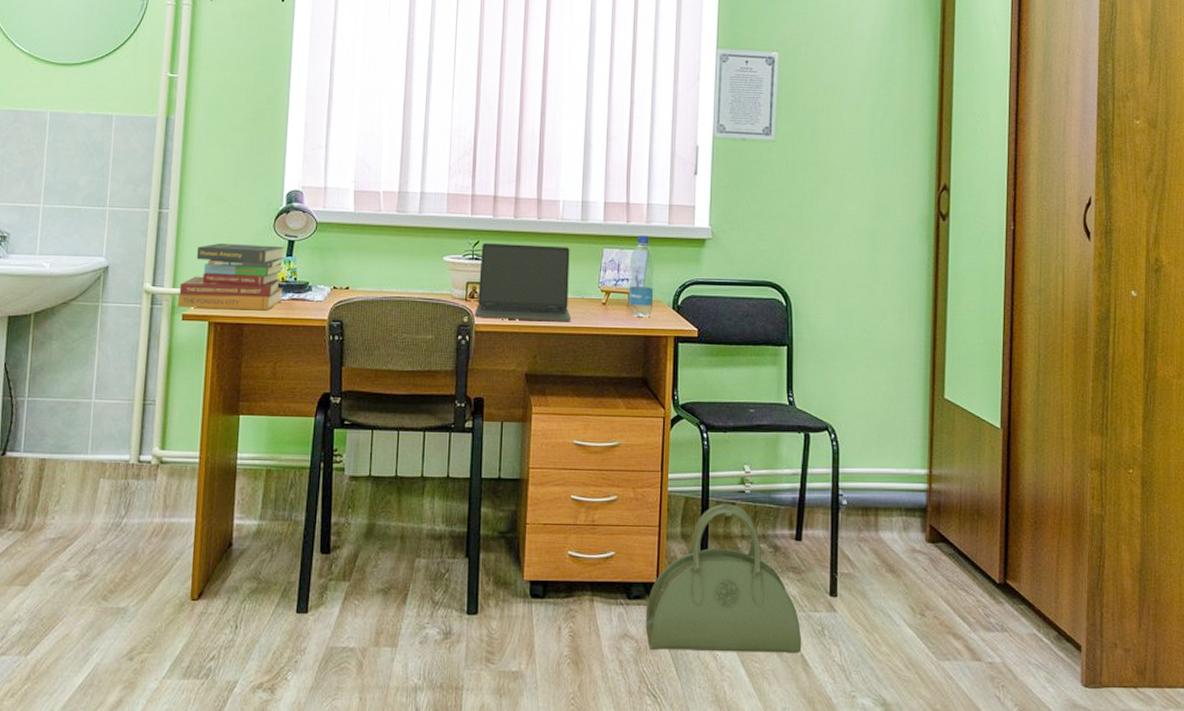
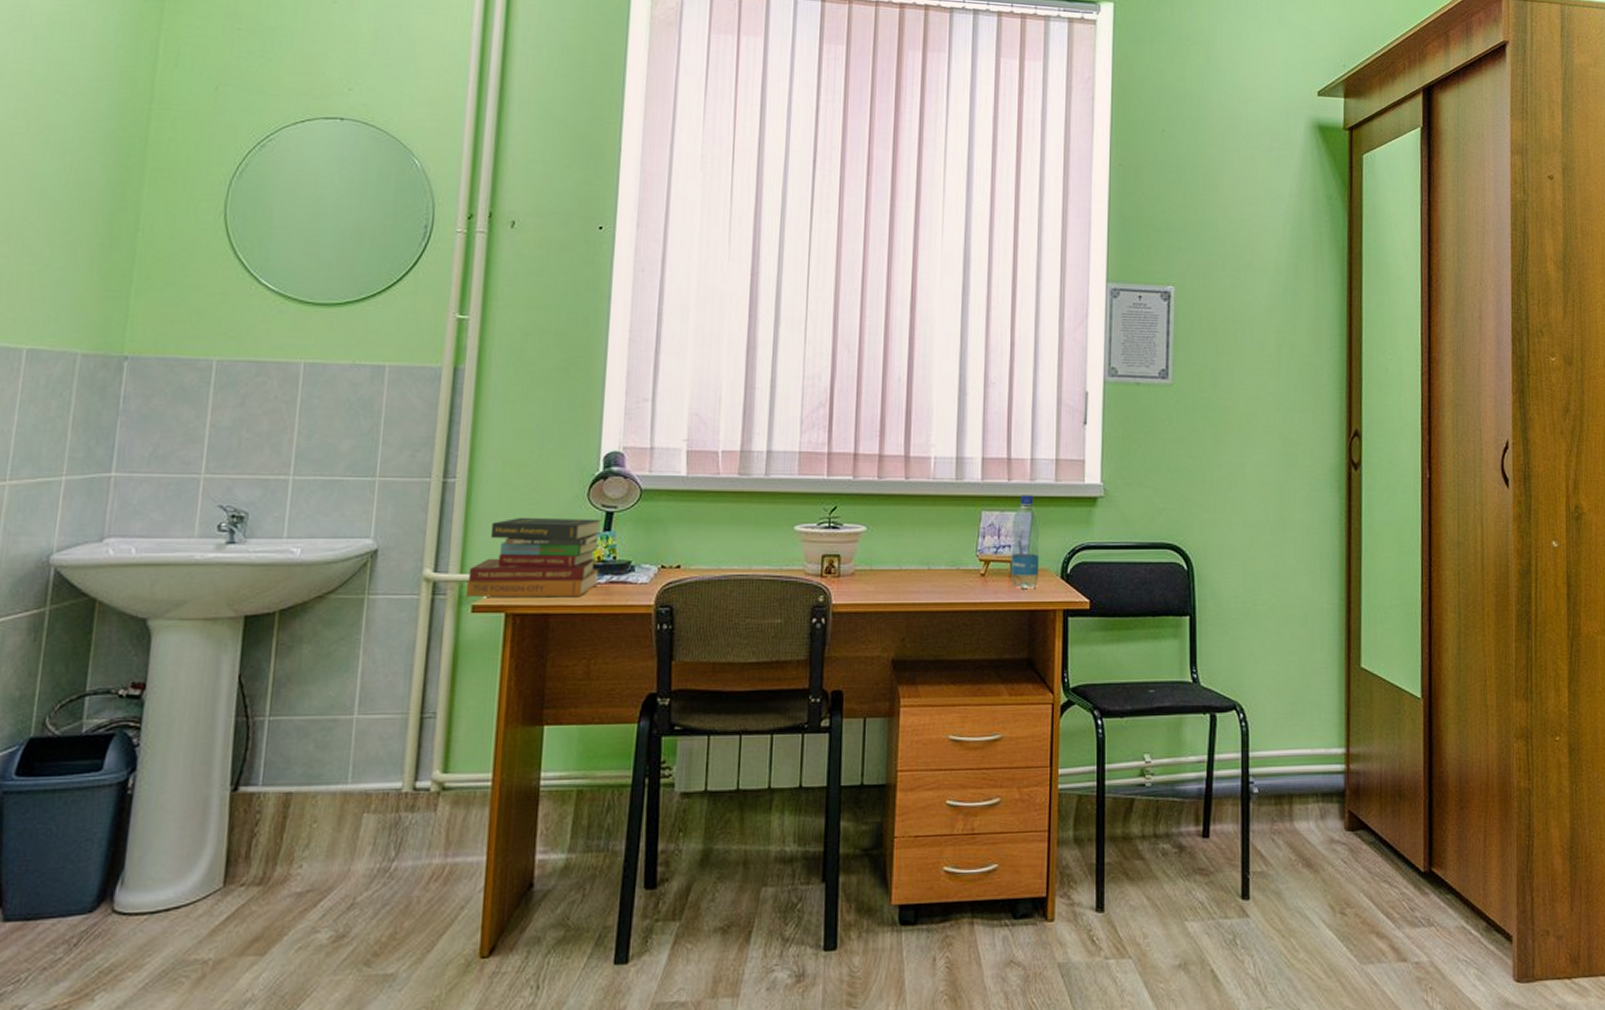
laptop: present [474,243,571,322] -> none [831,509,945,598]
handbag: present [645,503,802,653] -> none [1034,799,1212,977]

